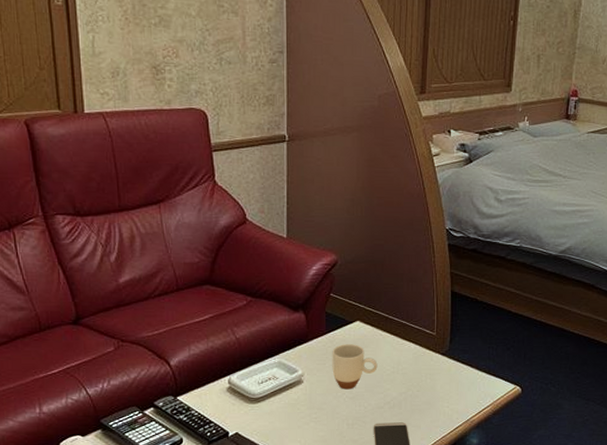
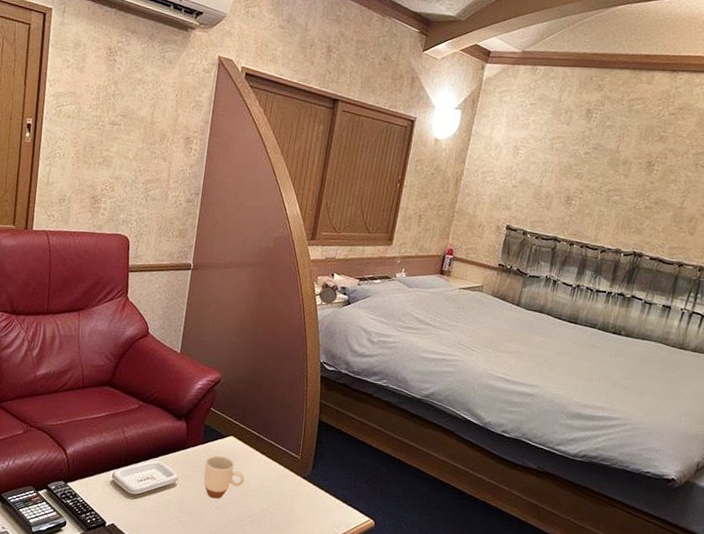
alarm clock: none [436,138,458,166] -> present [318,280,339,306]

